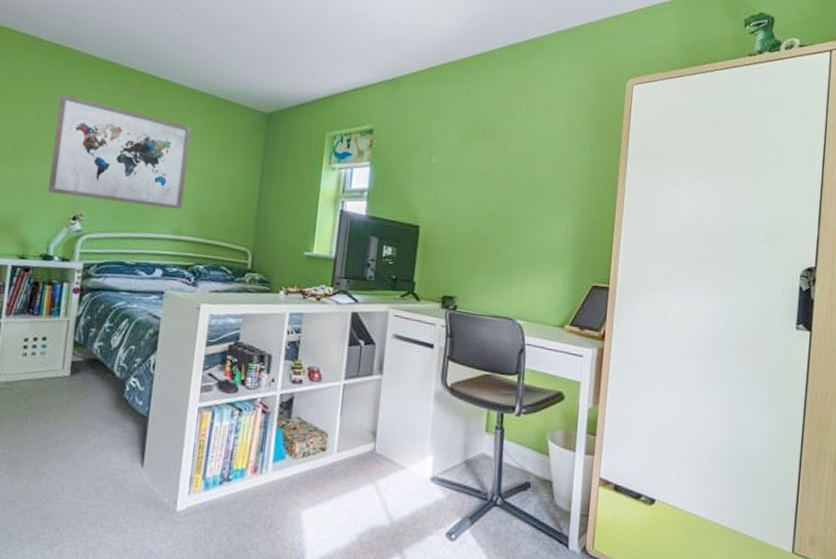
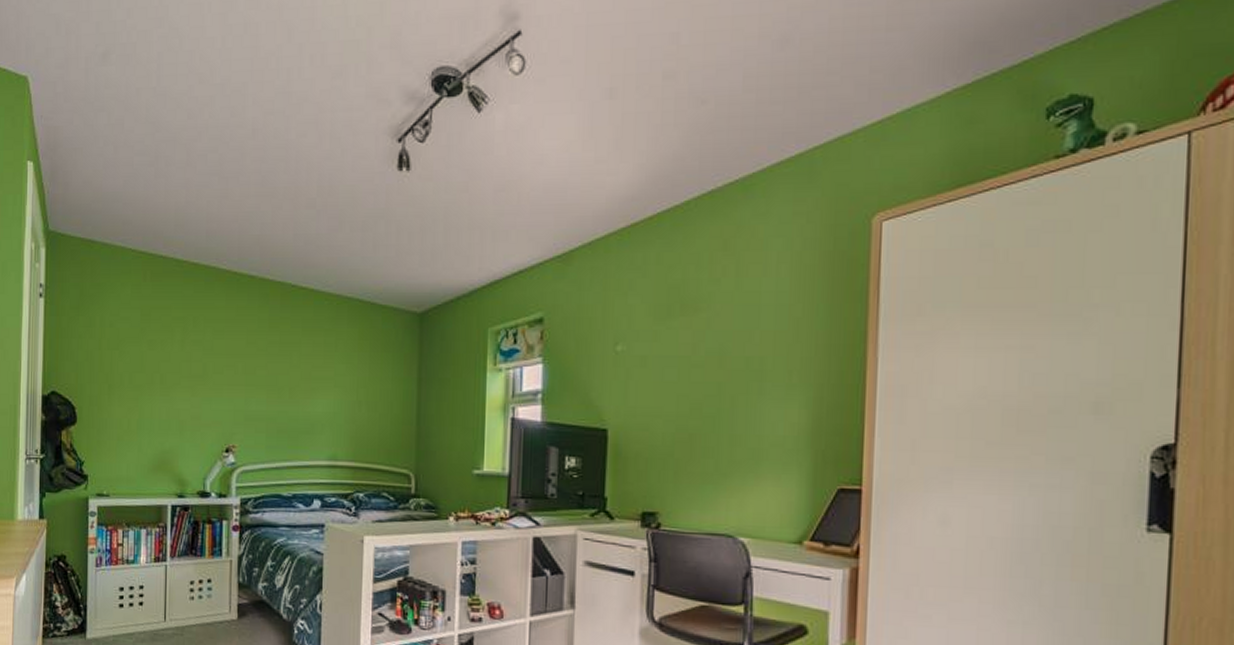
wall art: present [47,93,191,210] -> none [198,316,338,433]

